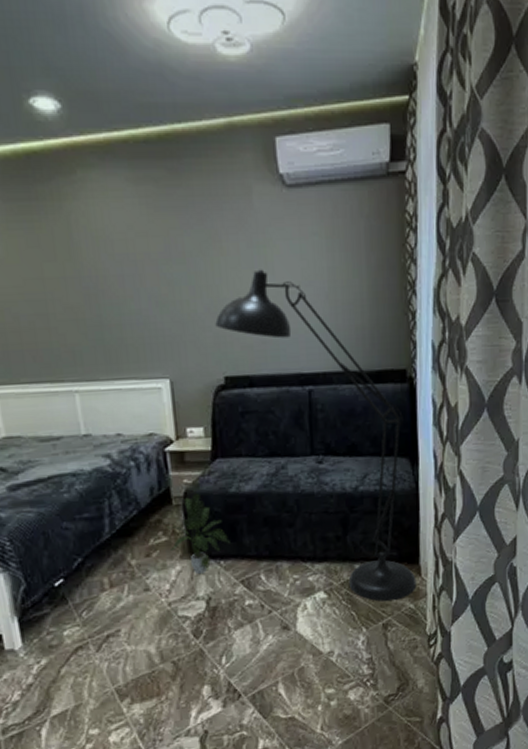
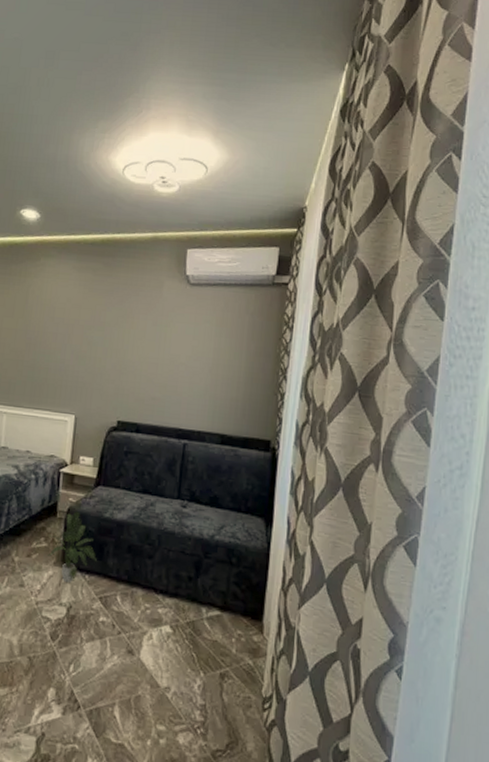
floor lamp: present [215,269,417,603] -> none [118,342,263,653]

